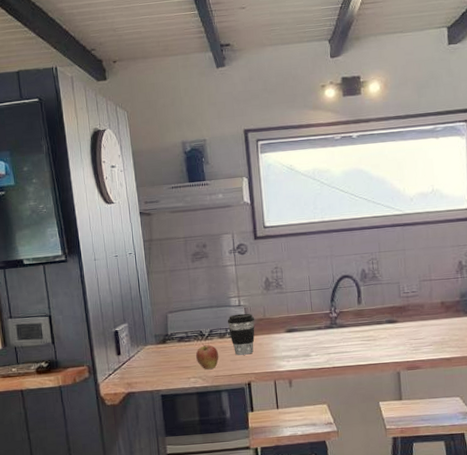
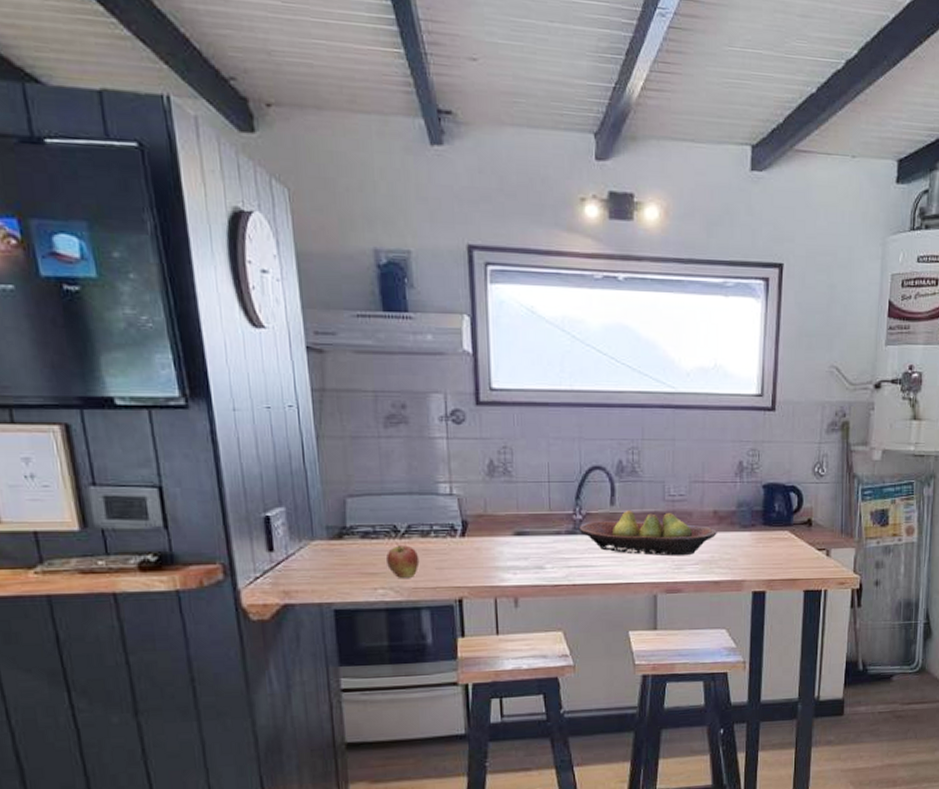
coffee cup: present [227,313,255,355] -> none [432,506,472,562]
fruit bowl: none [334,306,446,341] -> present [579,509,717,556]

